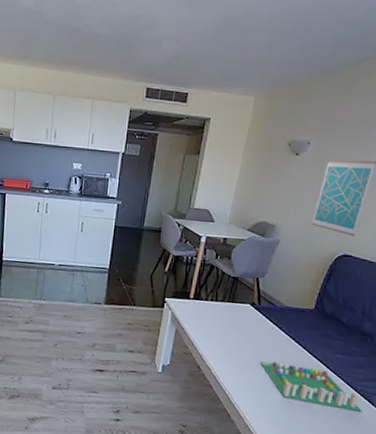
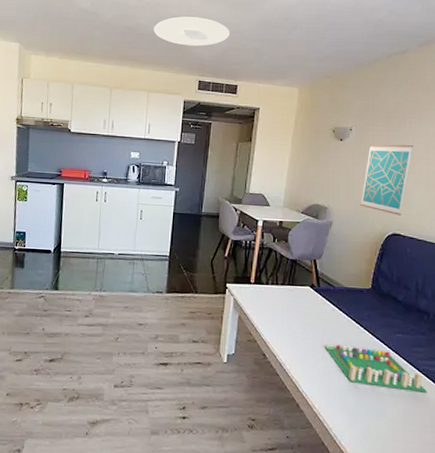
ceiling light: none [100,16,184,50] -> present [154,16,231,46]

